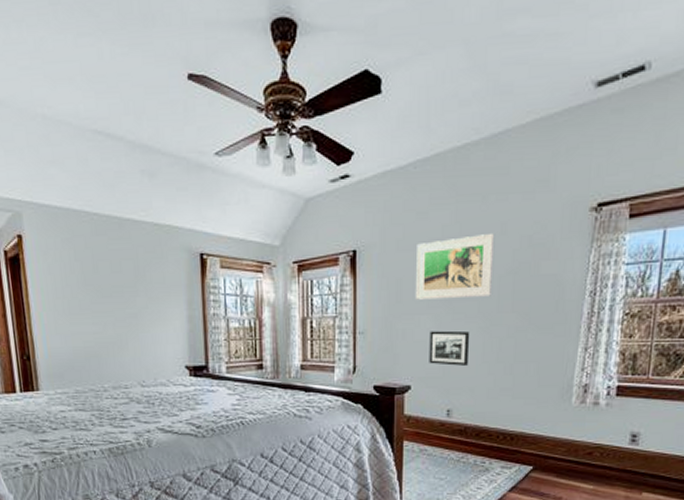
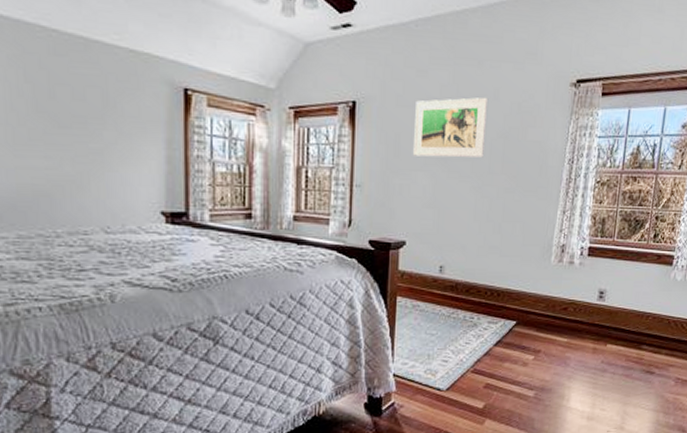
picture frame: present [429,330,470,366] -> none [424,187,464,223]

